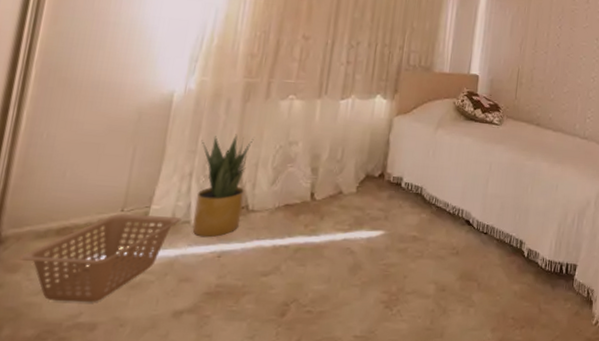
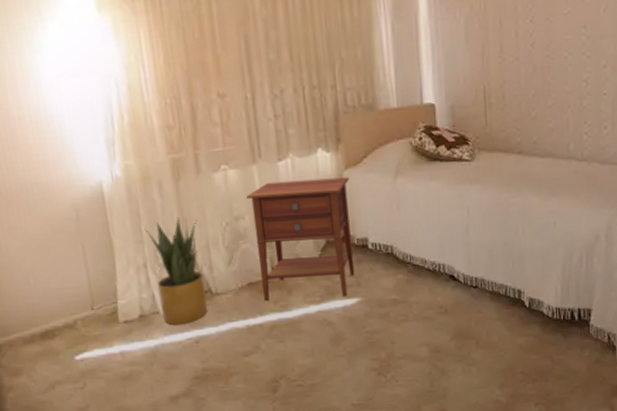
laundry basket: present [19,214,182,302] -> none [17,309,151,397]
nightstand: none [296,116,399,228] -> present [246,177,355,300]

